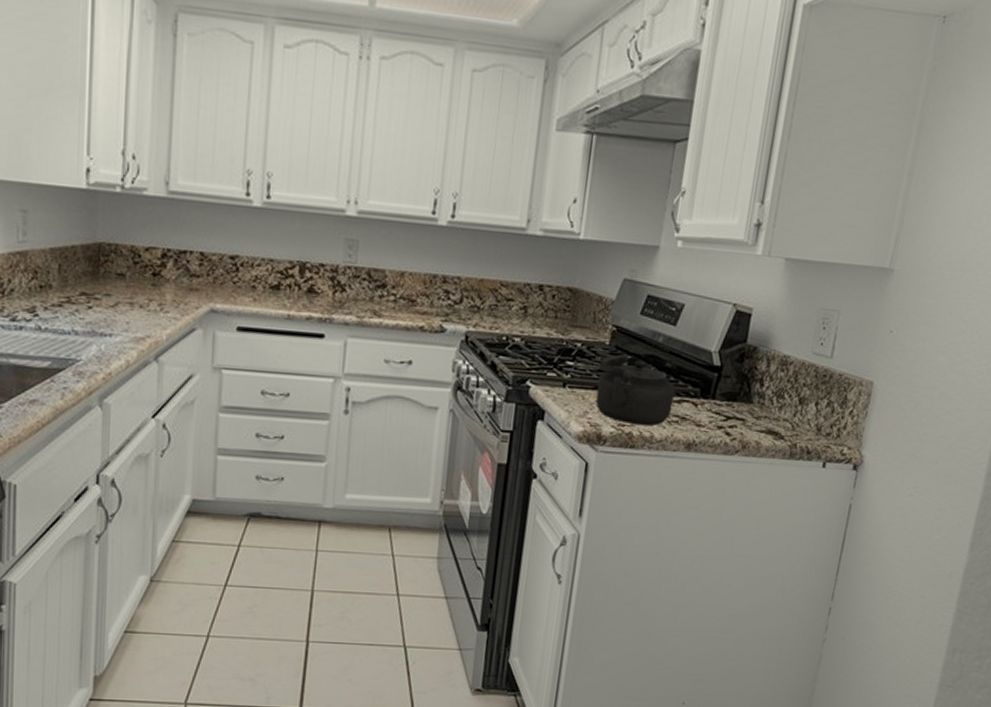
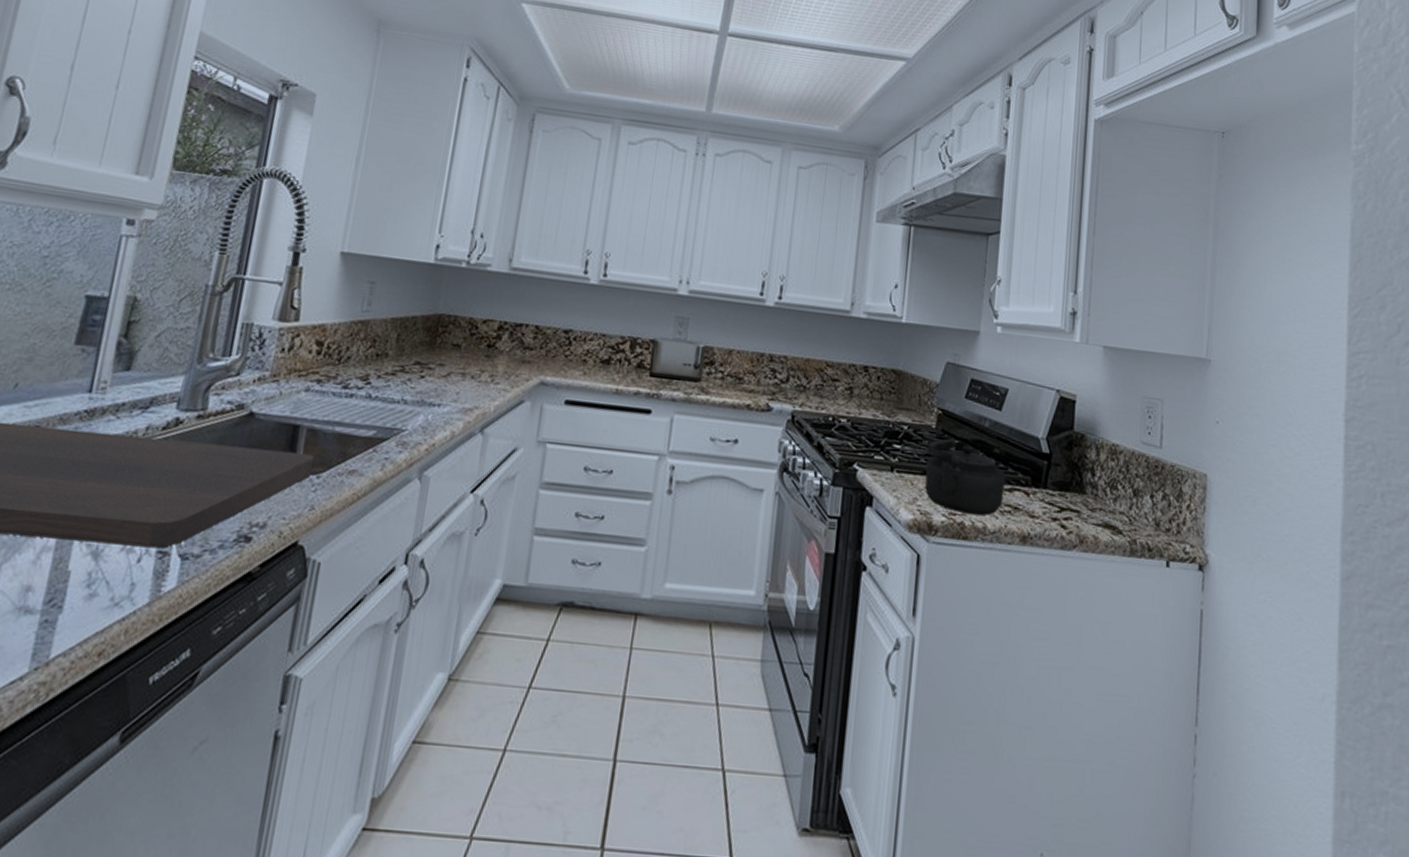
toaster: none [318,260,382,306] -> present [647,336,711,383]

